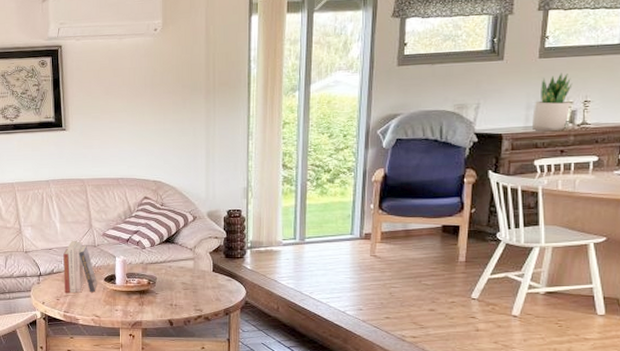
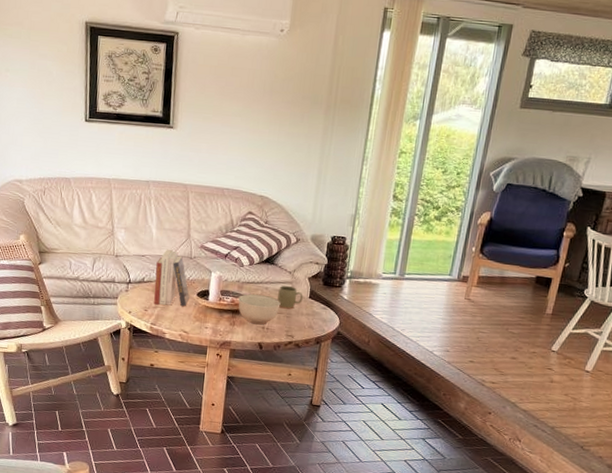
bowl: none [144,273,186,302] -> present [238,294,281,325]
mug: none [182,262,207,284] -> present [277,285,303,309]

